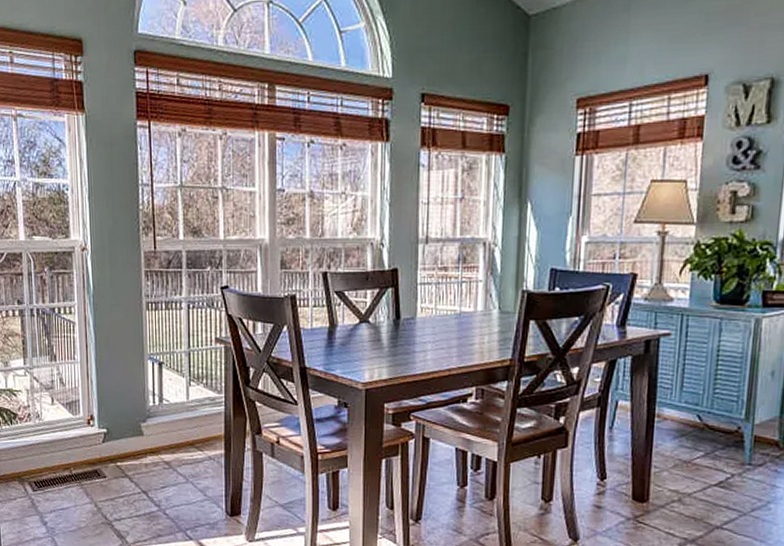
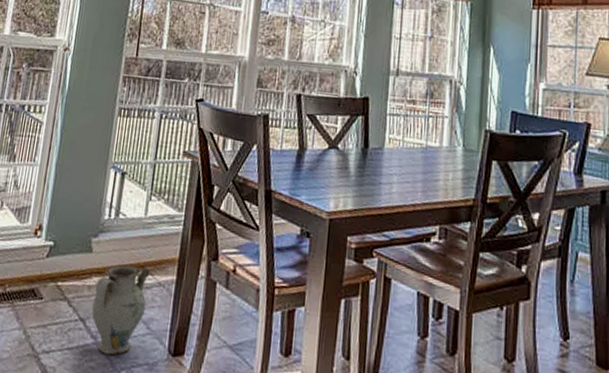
ceramic jug: none [151,443,200,519] -> present [91,264,150,355]

